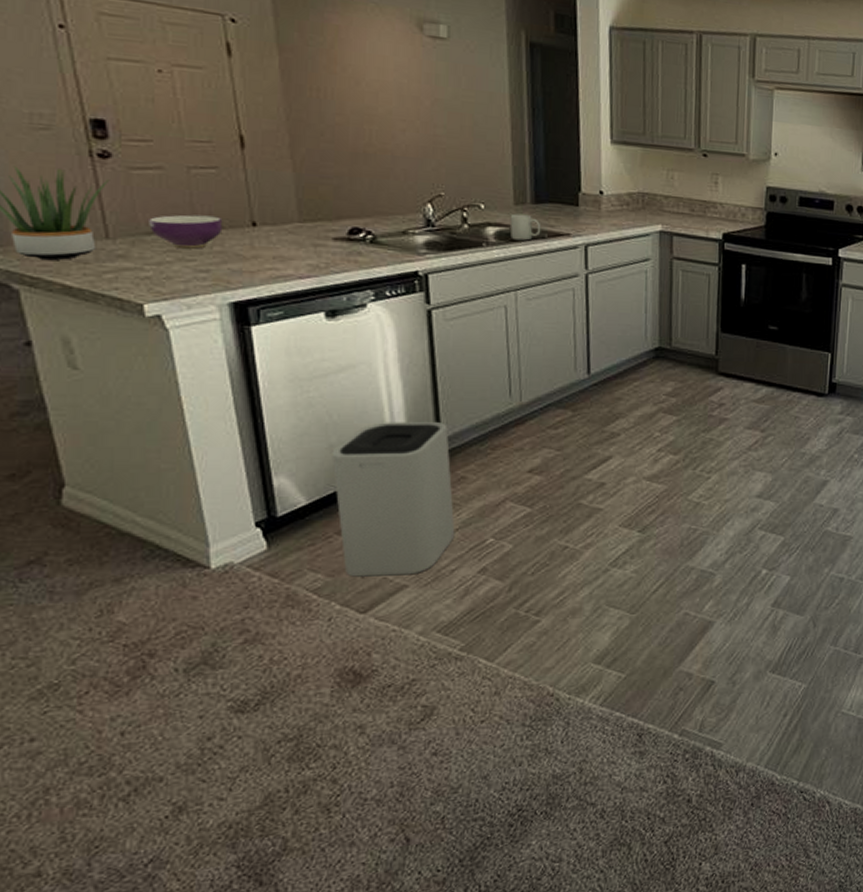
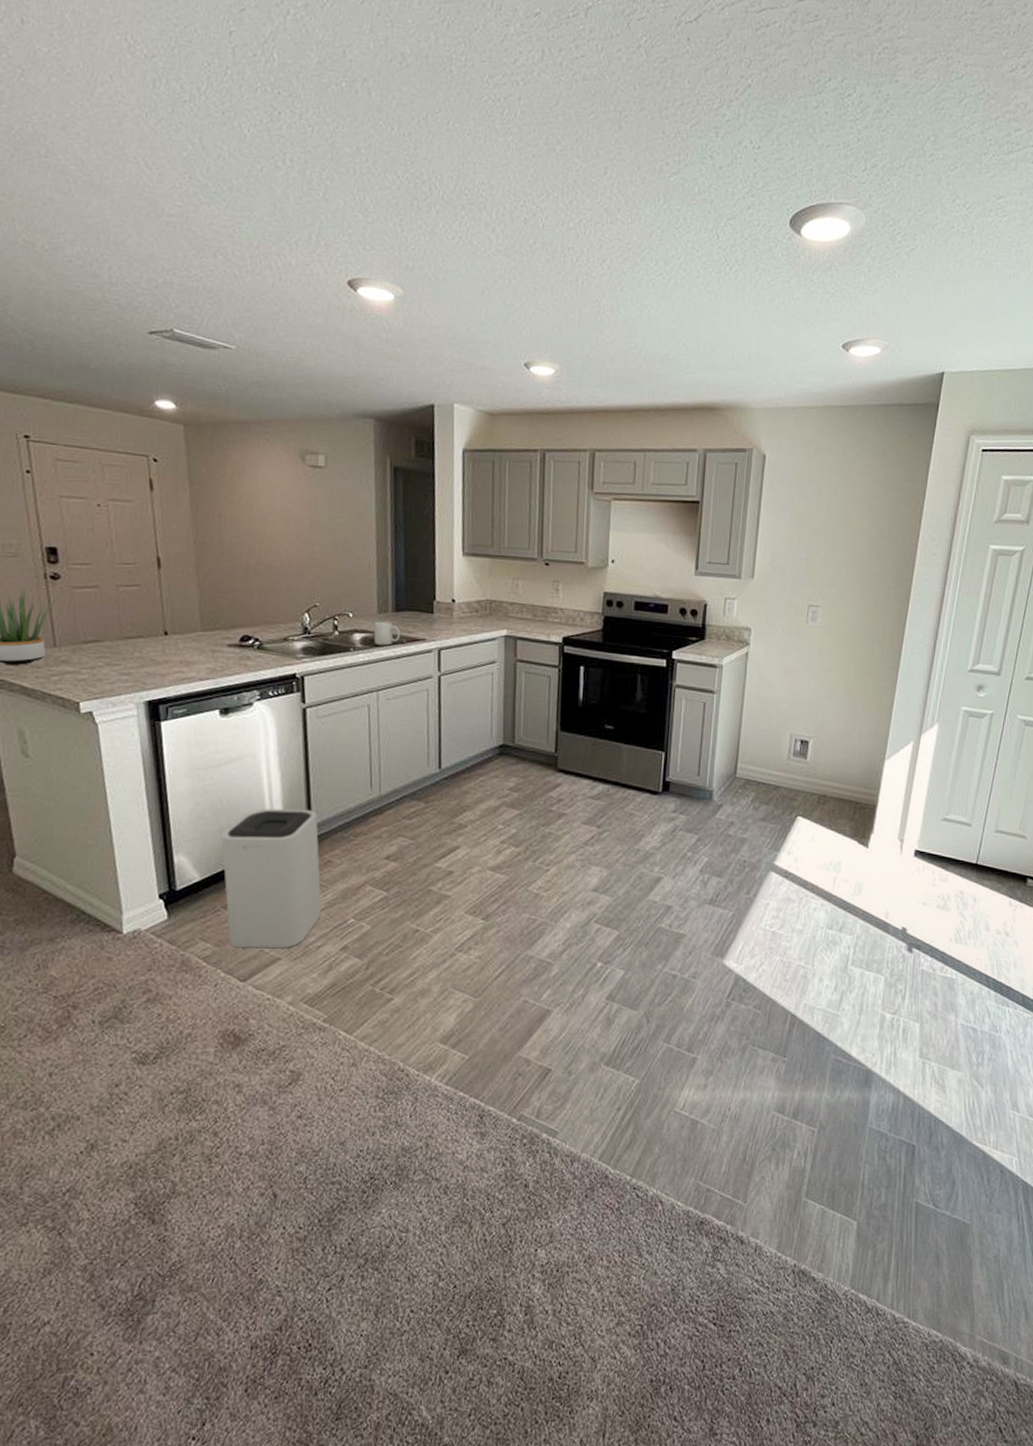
bowl: present [147,214,223,249] -> none [85,626,142,655]

